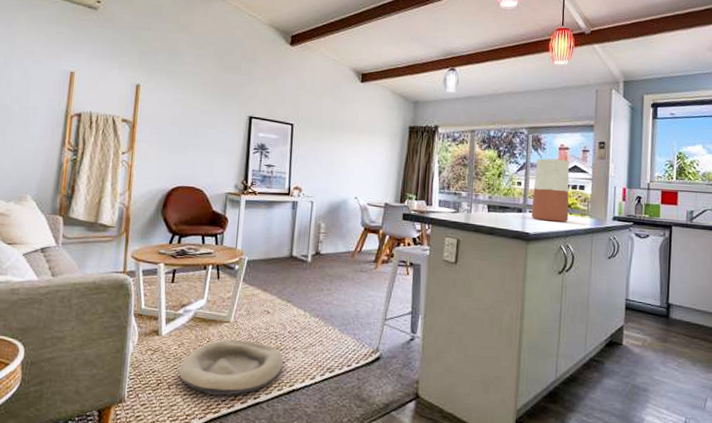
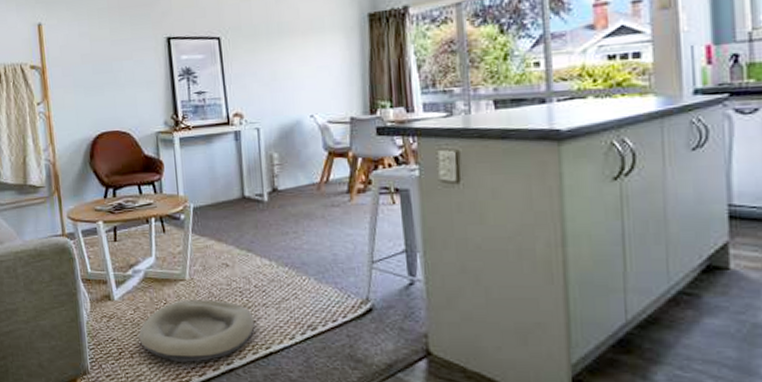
vase: present [531,158,570,222] -> none [559,20,620,111]

